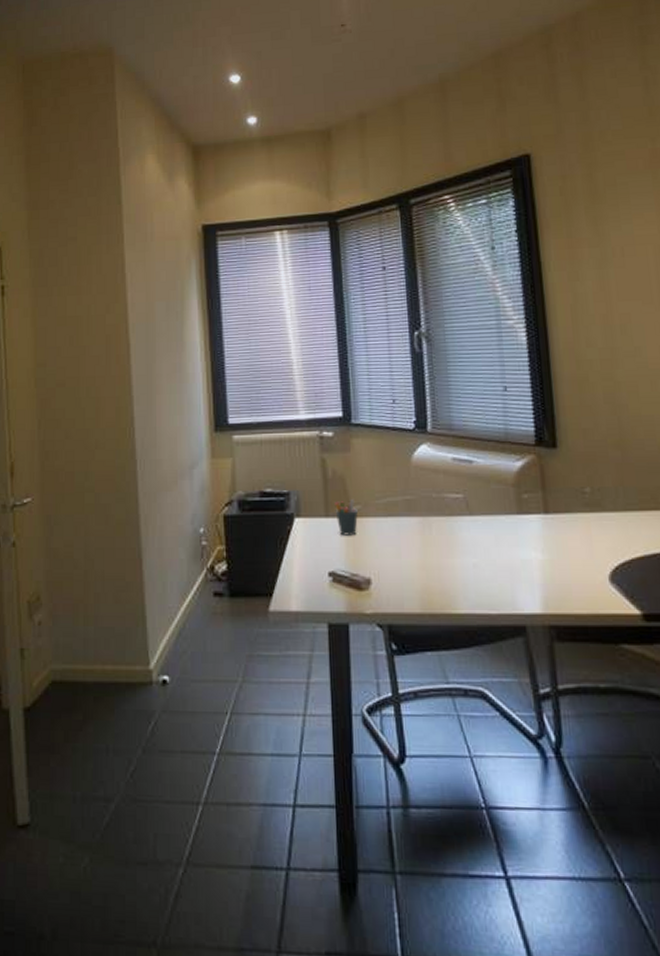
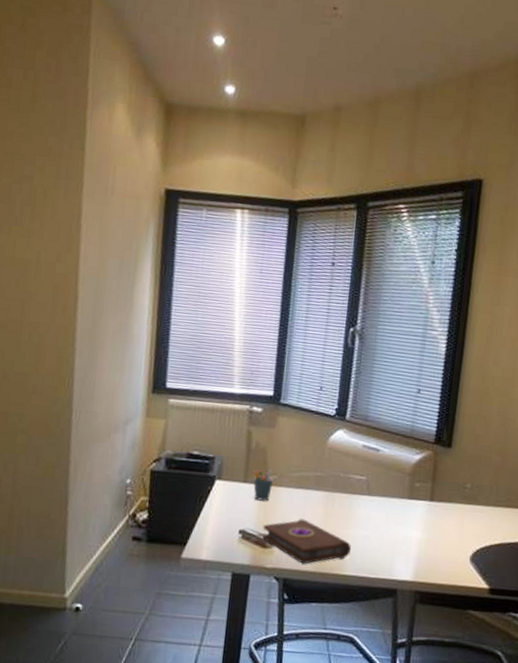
book: none [354,552,462,605] -> present [263,519,352,564]

